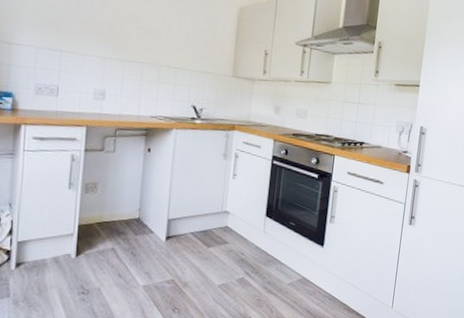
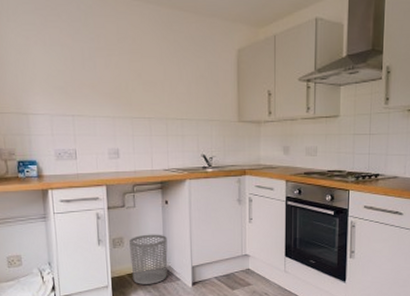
waste bin: none [102,181,145,235] -> present [129,234,168,284]

